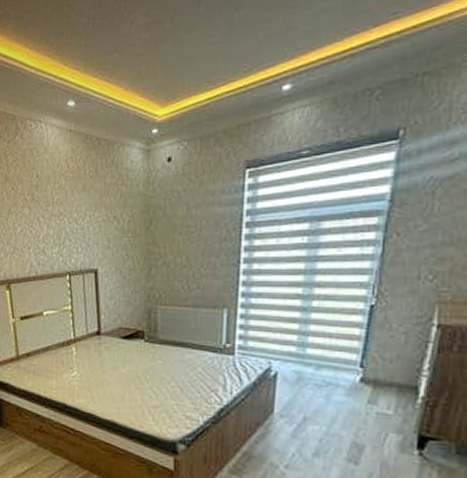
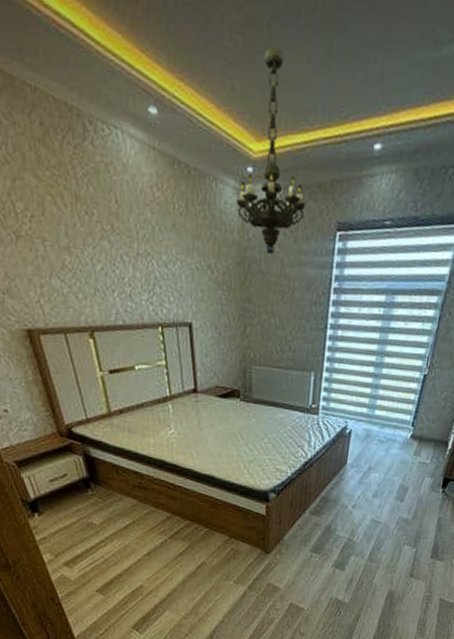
chandelier: none [141,33,212,199] -> present [236,46,306,254]

